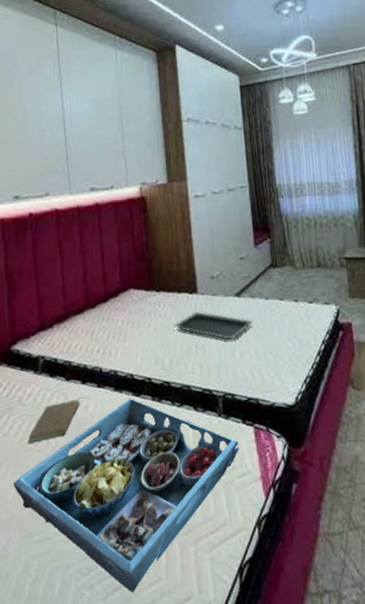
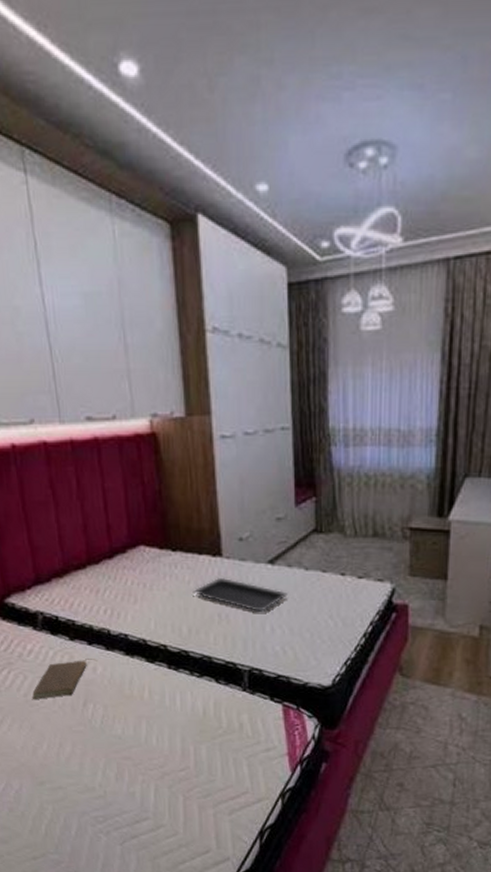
serving tray: present [14,399,240,592] -> none [21,665,265,841]

